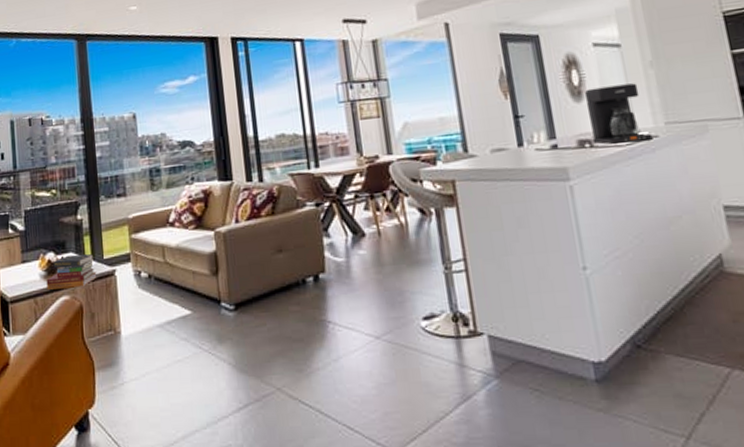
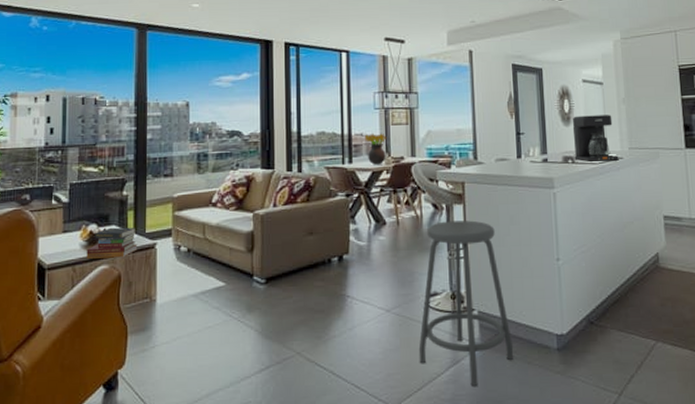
flower arrangement: none [331,130,358,167] -> present [365,132,387,165]
bar stool: none [415,225,540,427] -> present [418,220,514,386]

